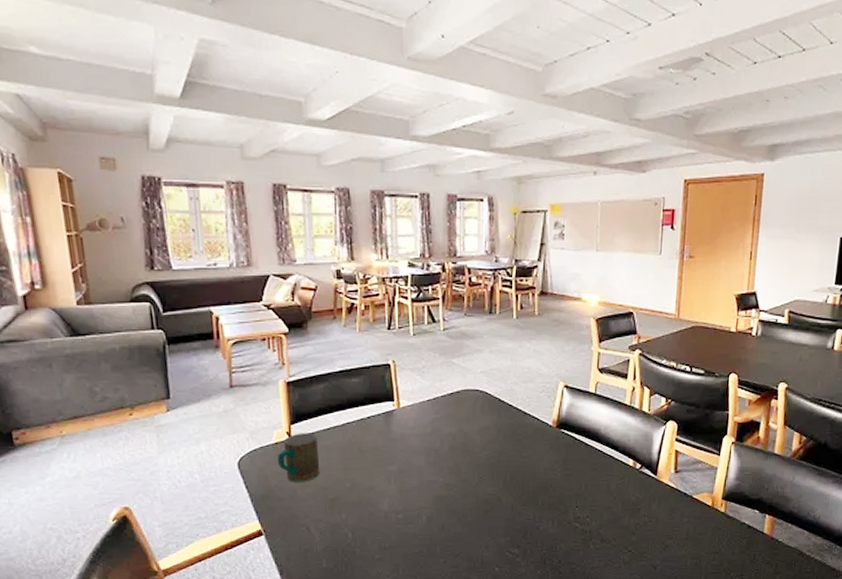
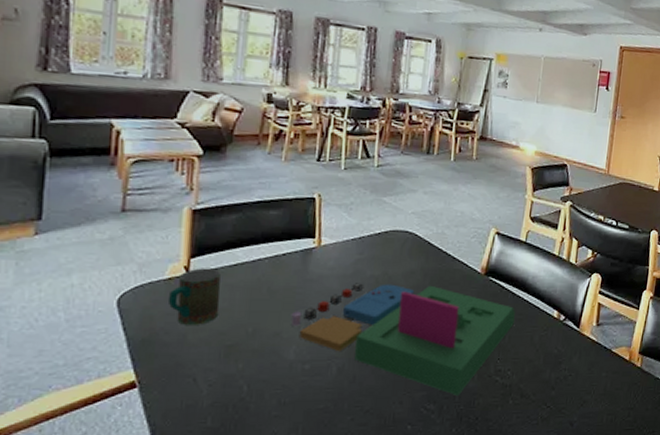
board game: none [381,439,590,542] -> present [291,283,515,397]

